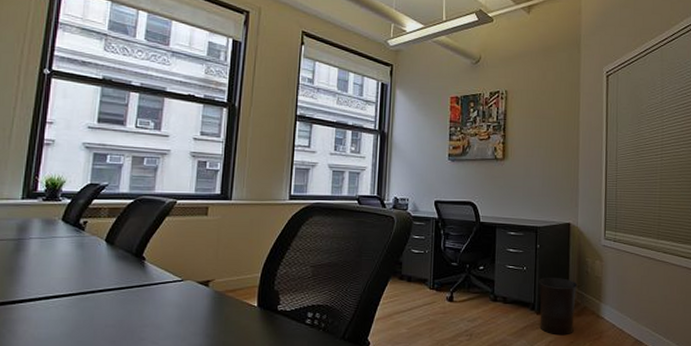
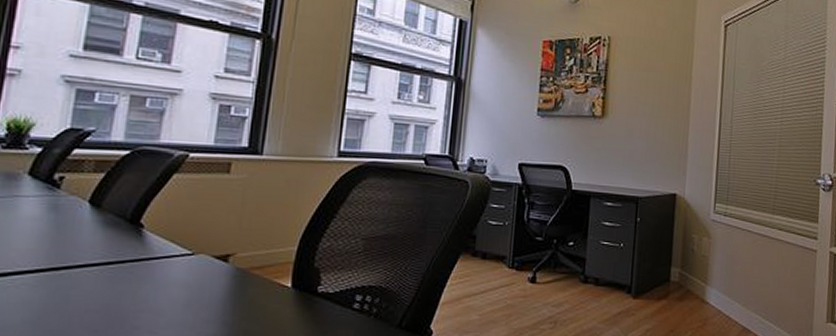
waste bin: present [539,278,578,336] -> none [636,256,682,323]

